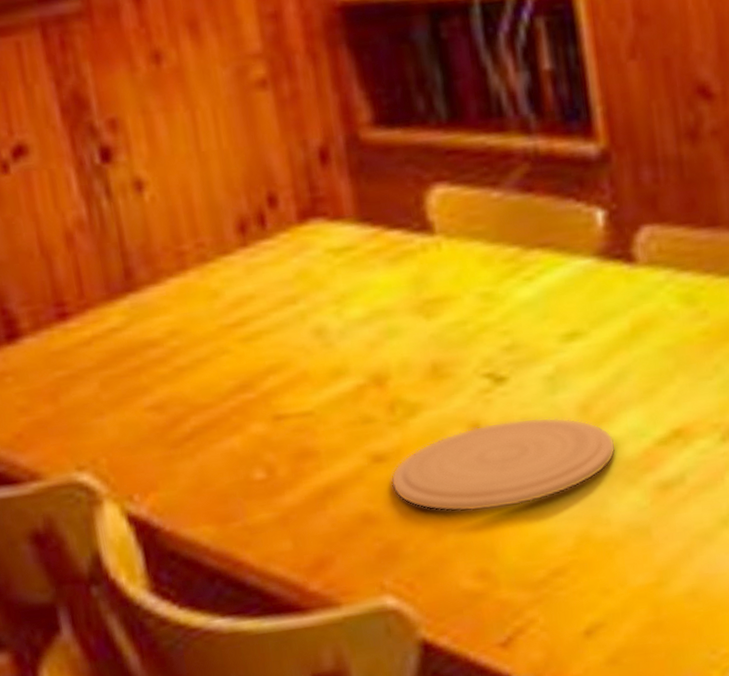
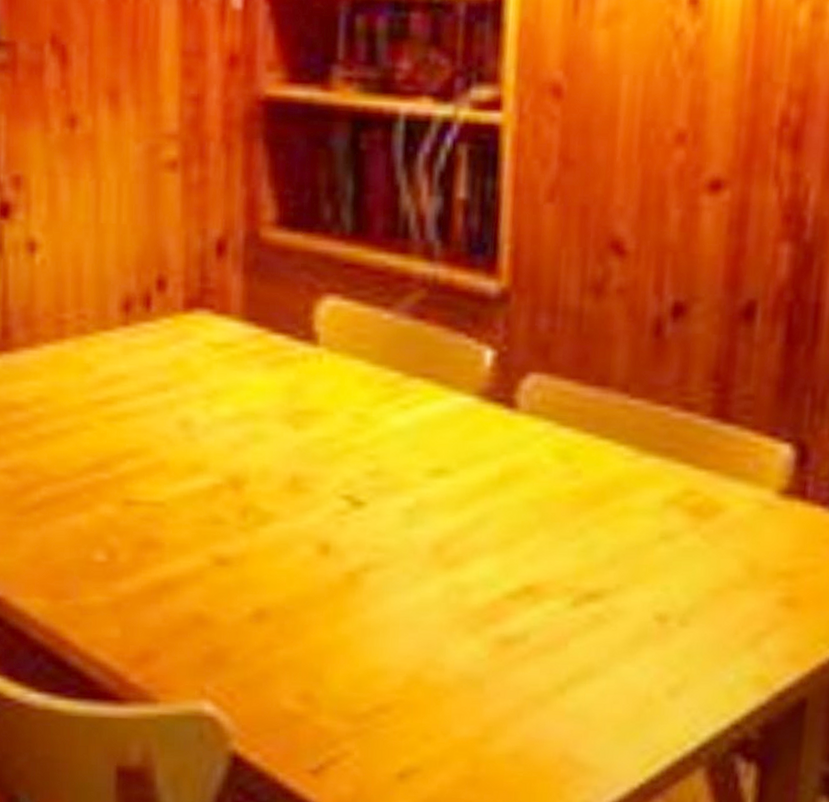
plate: present [391,417,617,512] -> none [230,546,464,634]

